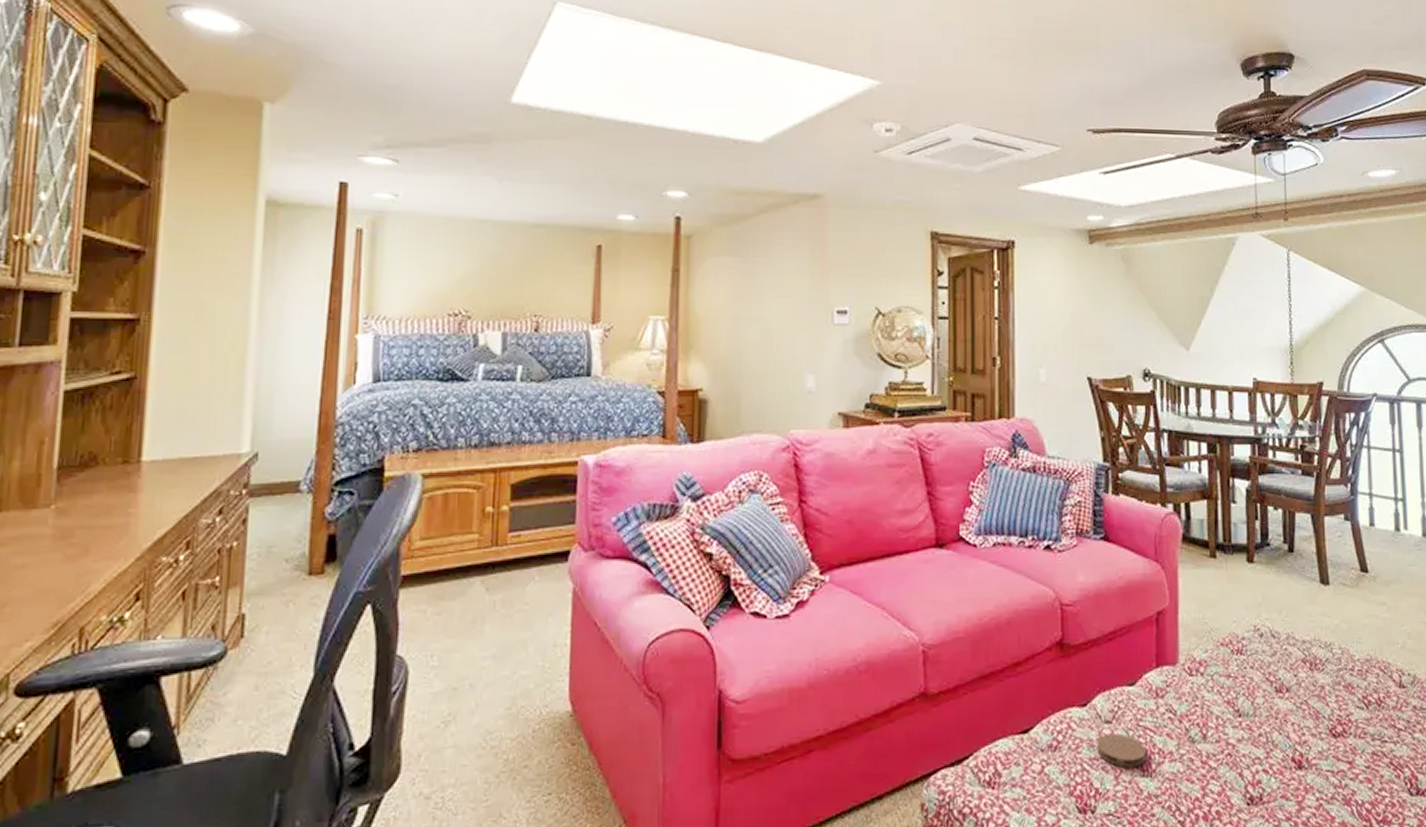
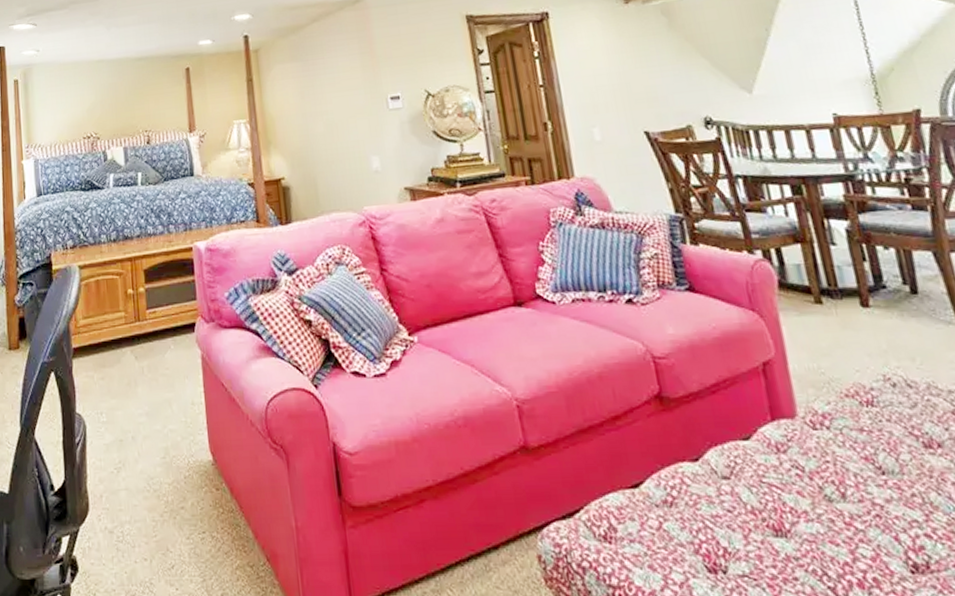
coaster: present [1097,733,1146,768] -> none [716,490,777,527]

